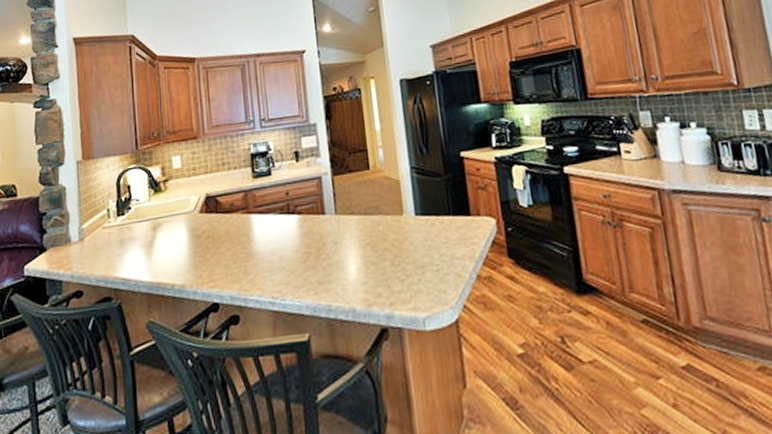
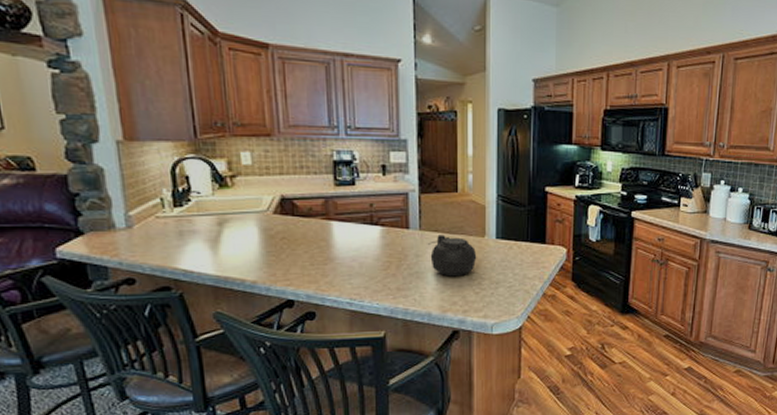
teapot: none [344,217,398,264] -> present [427,235,477,277]

